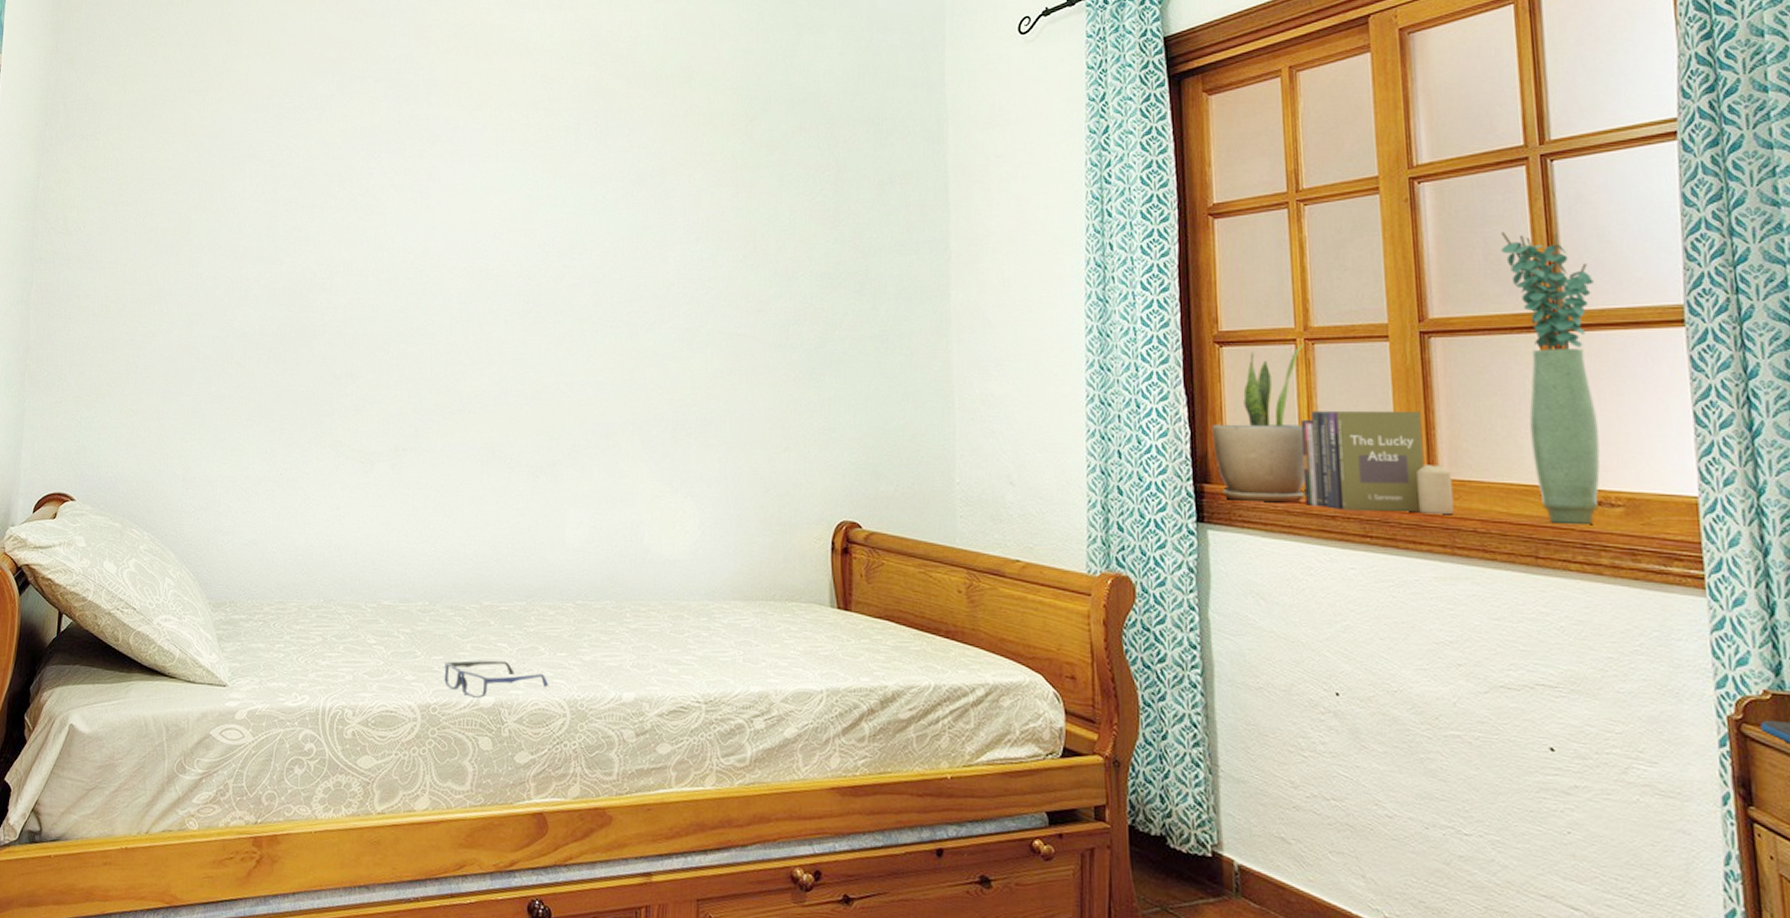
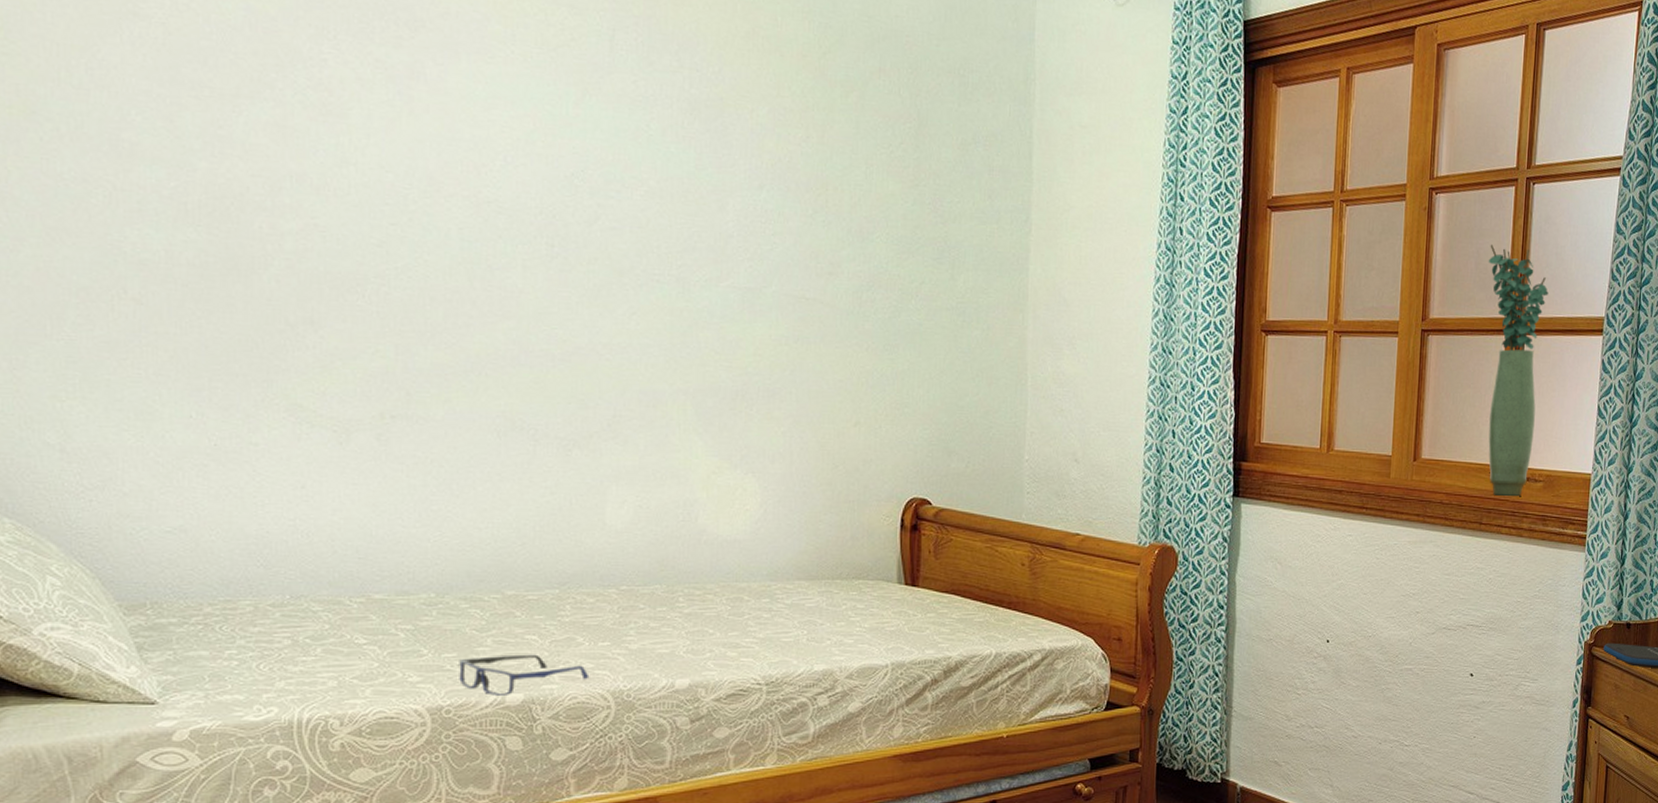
potted plant: present [1212,343,1305,503] -> none [1252,335,1333,479]
books: present [1300,410,1425,513] -> none [1320,397,1415,487]
candle: present [1417,465,1455,515] -> none [1404,446,1431,489]

